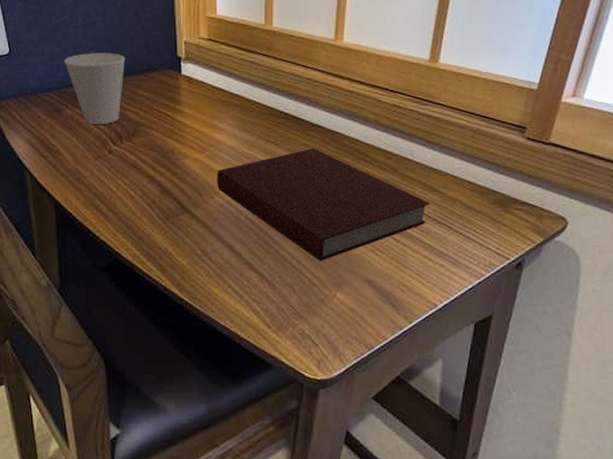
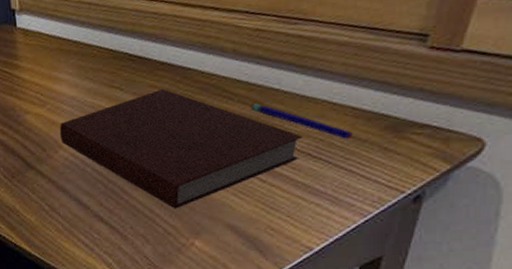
pen: none [388,170,469,210] -> present [250,103,353,140]

